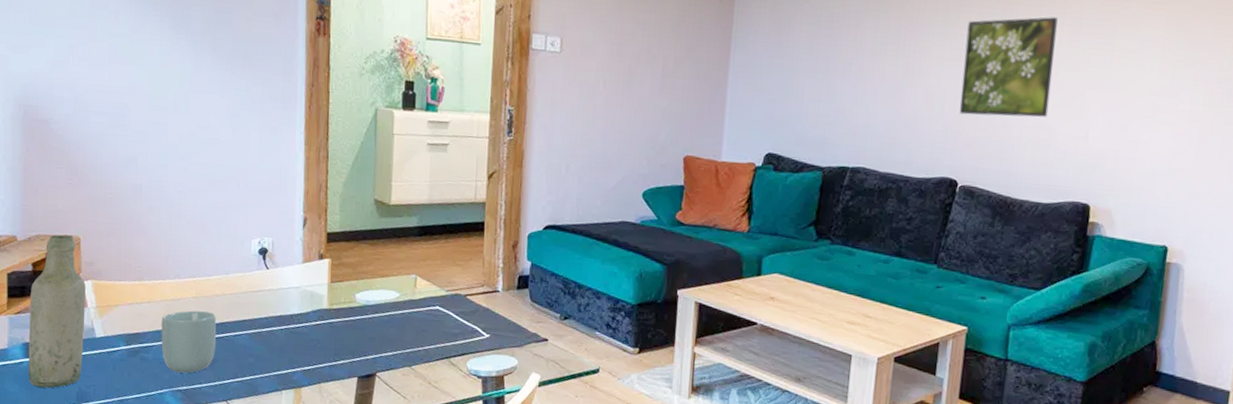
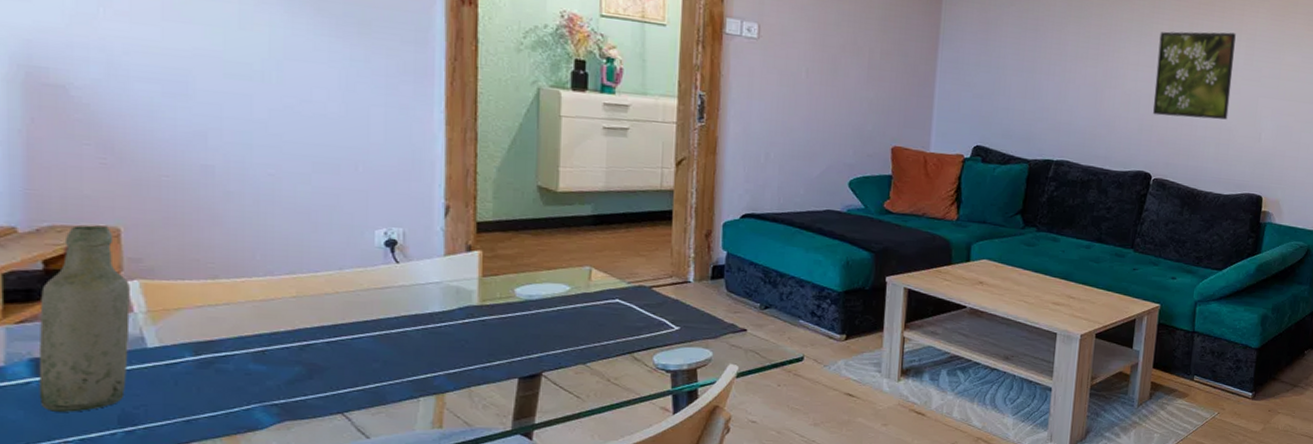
cup: present [161,310,217,374] -> none [246,312,327,385]

